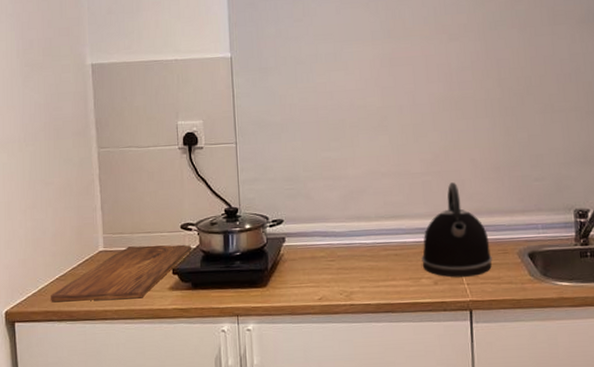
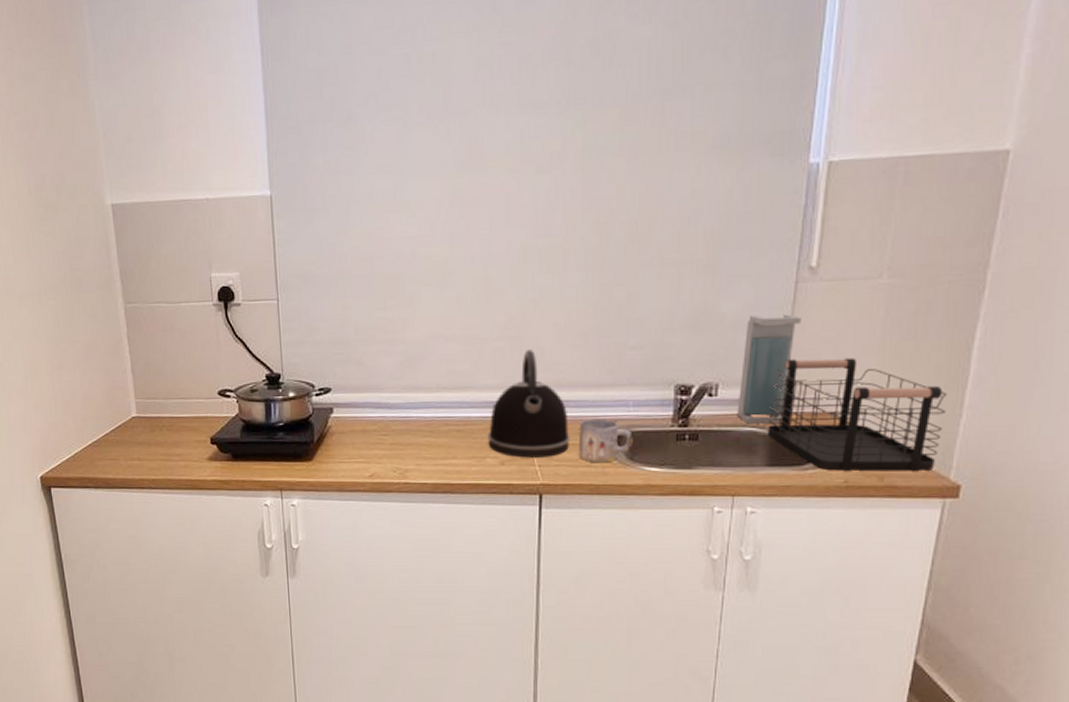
cutting board: present [51,244,191,302] -> none [85,412,230,469]
mug: none [499,240,545,280] -> present [578,418,633,463]

